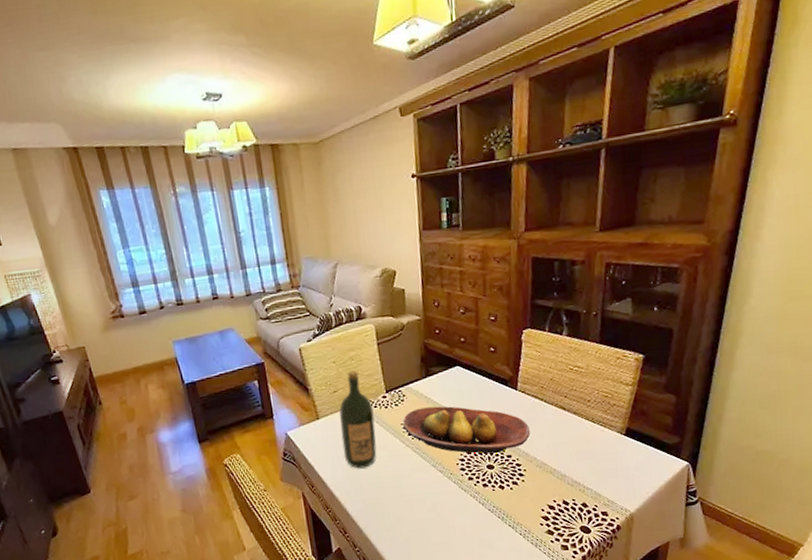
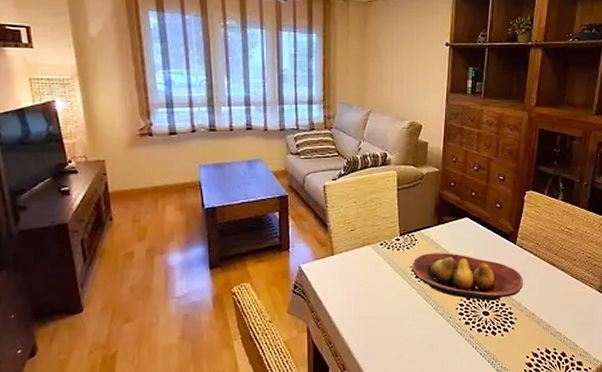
wine bottle: present [339,370,377,469] -> none [353,212,386,306]

